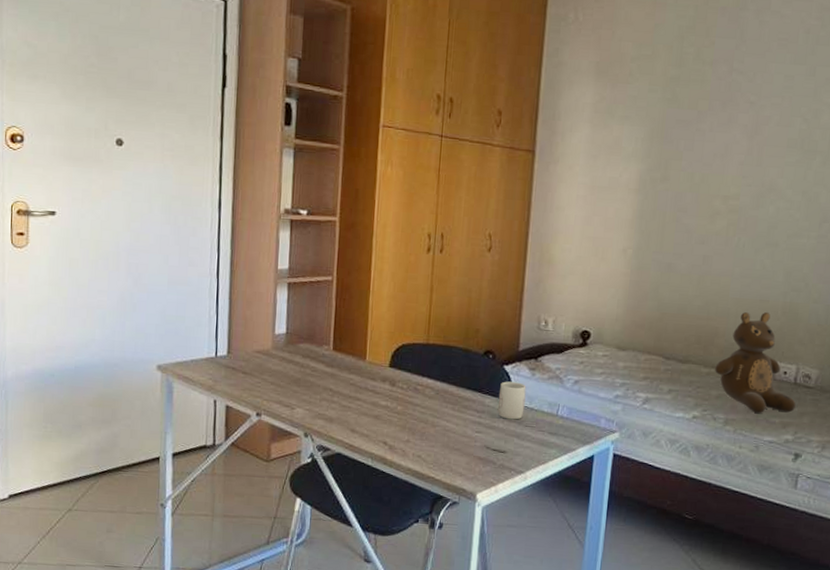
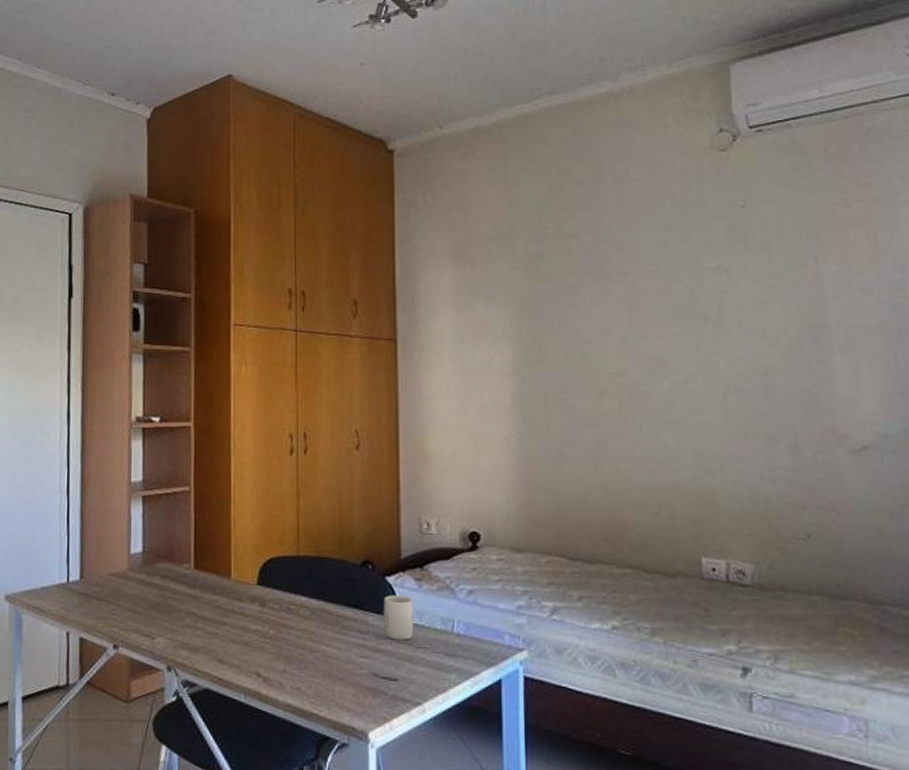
teddy bear: present [715,311,797,414] -> none [630,499,734,621]

